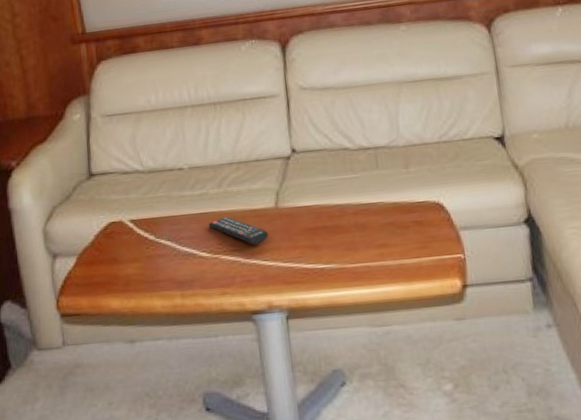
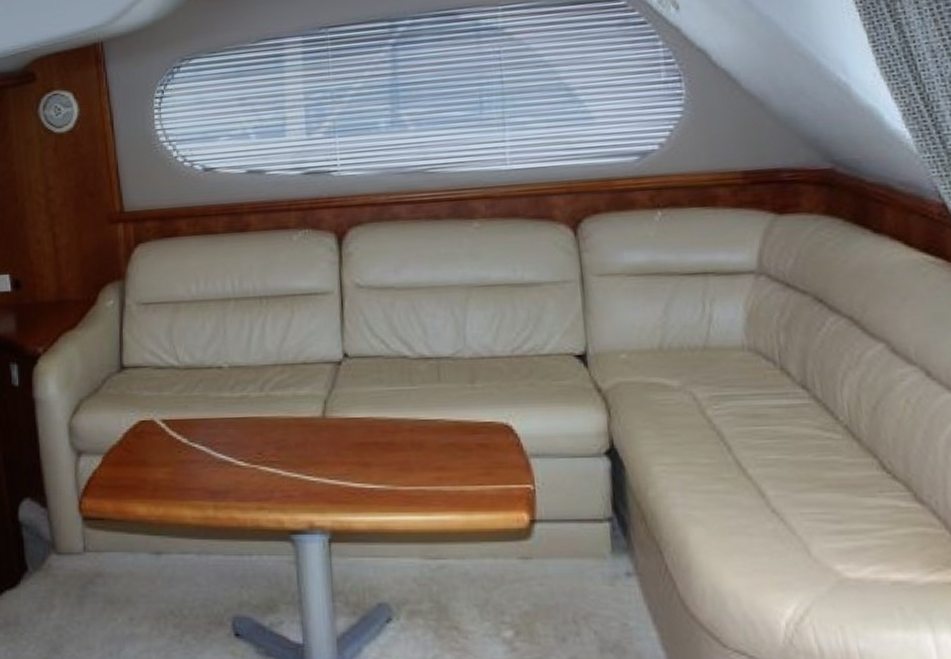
remote control: present [208,216,268,245] -> none [247,423,313,457]

